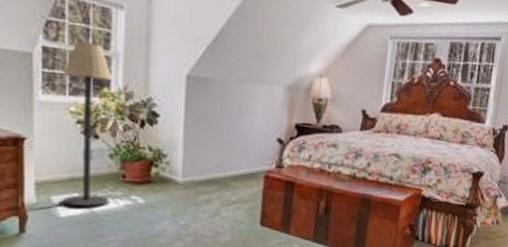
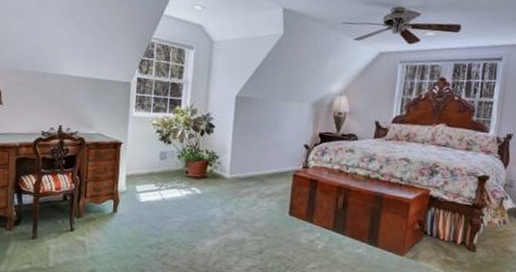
floor lamp: present [63,41,113,207] -> none [144,73,183,195]

